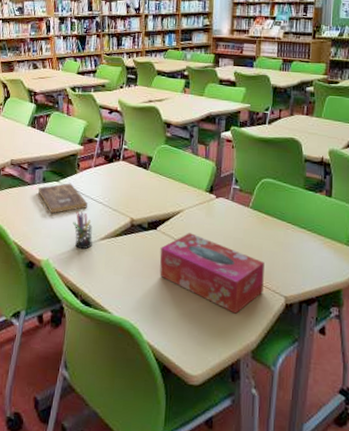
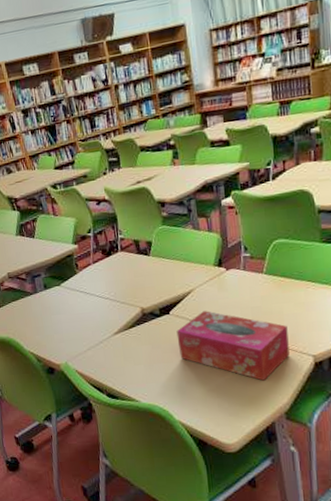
bible: present [38,183,87,214] -> none [41,285,94,319]
pen holder: present [73,211,93,250] -> none [83,311,107,347]

